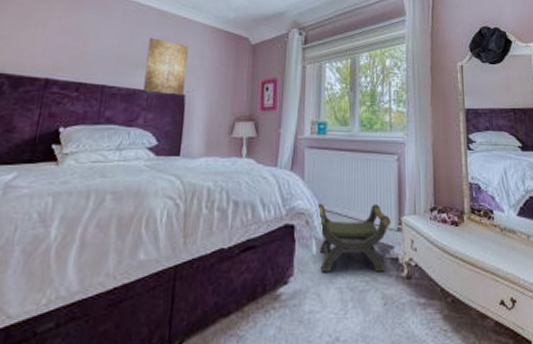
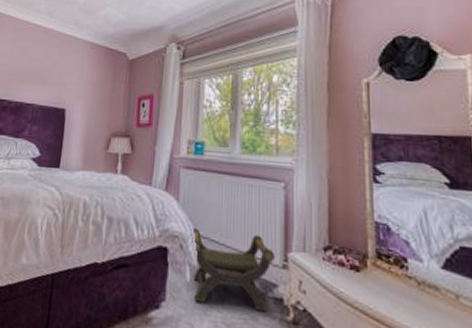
wall art: present [143,38,188,95] -> none [29,54,70,110]

